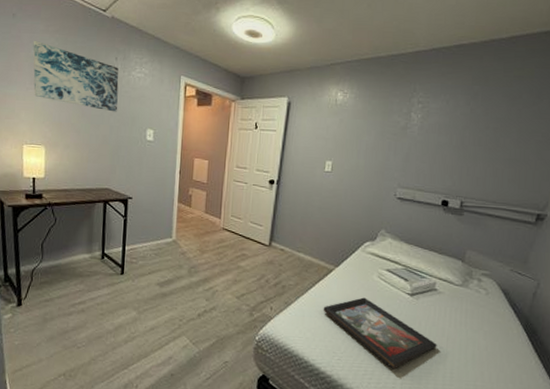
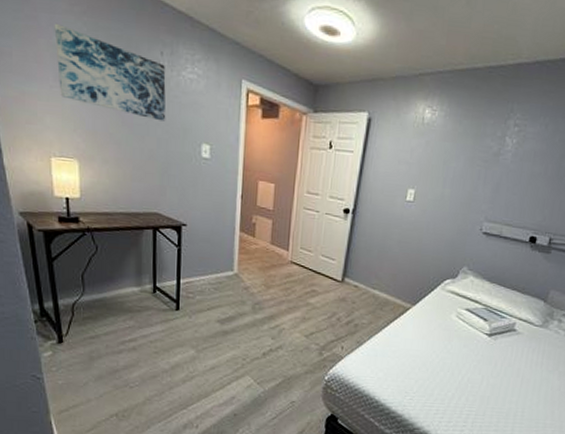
decorative tray: present [323,297,437,370] -> none [397,337,511,409]

